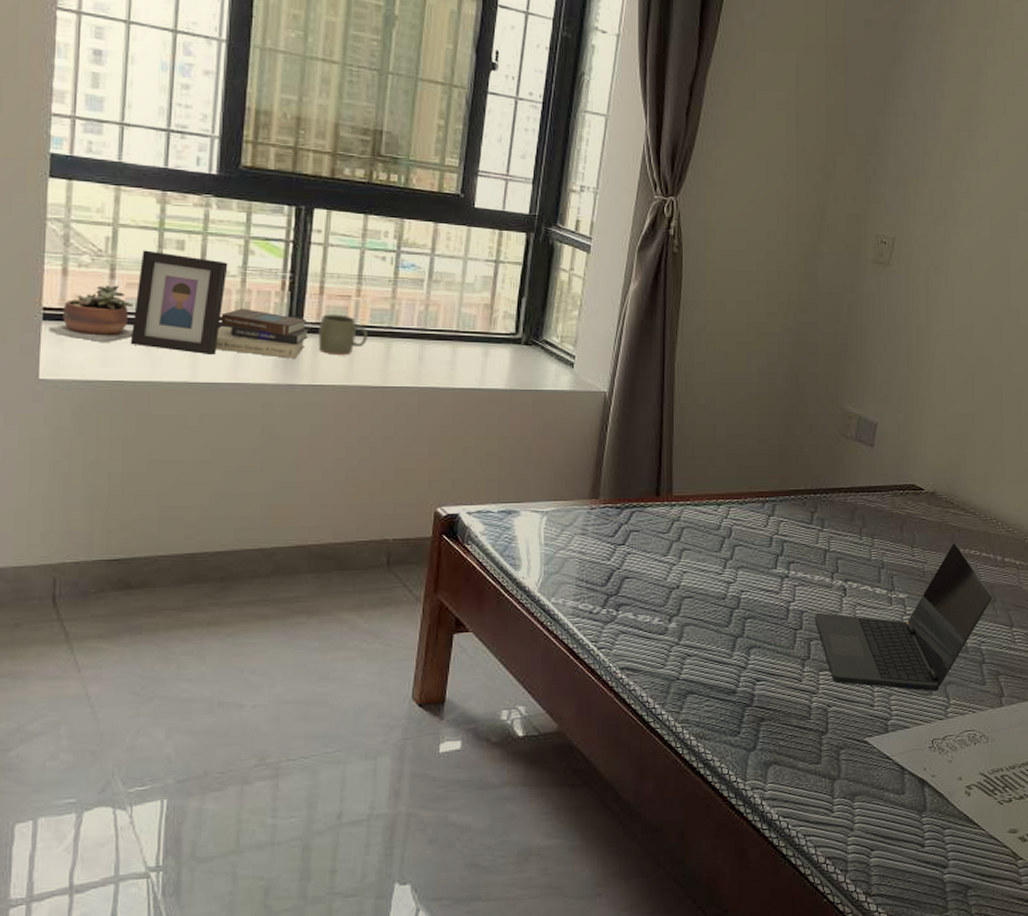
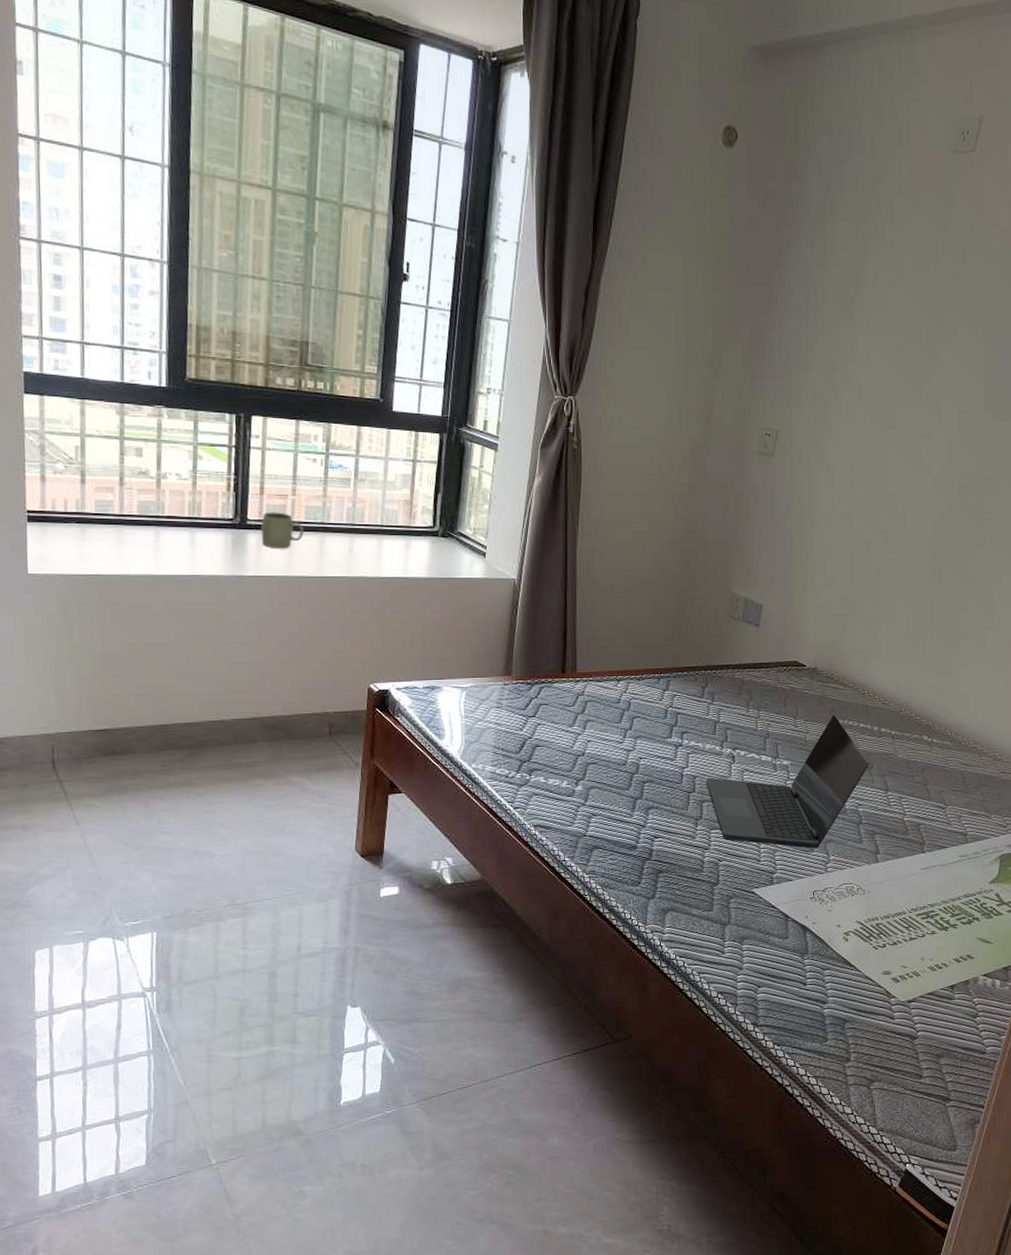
succulent plant: present [49,285,133,343] -> none [33,489,104,541]
picture frame: present [130,250,228,356] -> none [101,457,181,551]
books: present [215,308,309,358] -> none [173,508,253,552]

